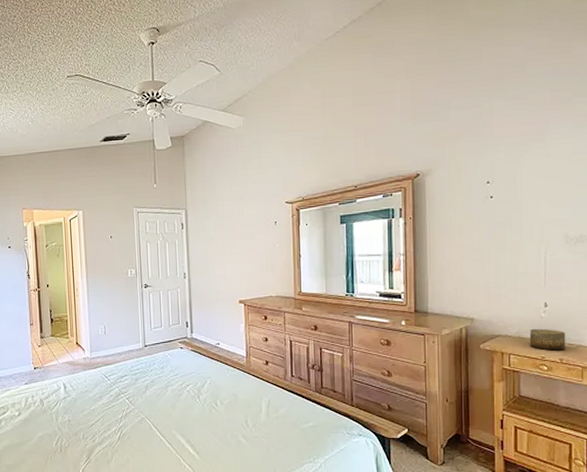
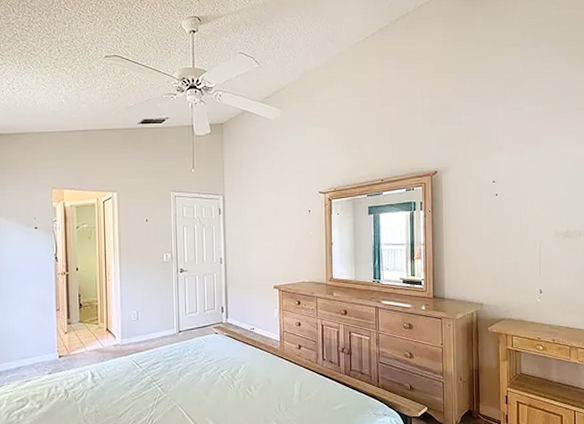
decorative box: present [529,328,566,351] -> none [528,312,557,332]

